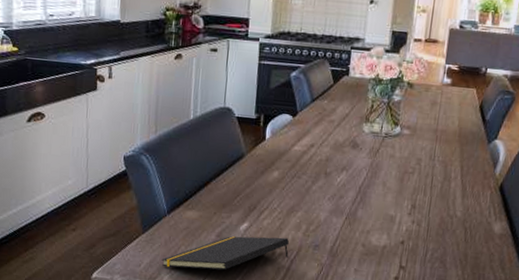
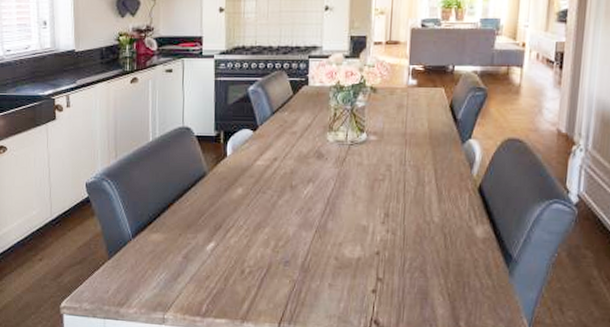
notepad: present [161,236,289,271] -> none [129,255,258,293]

